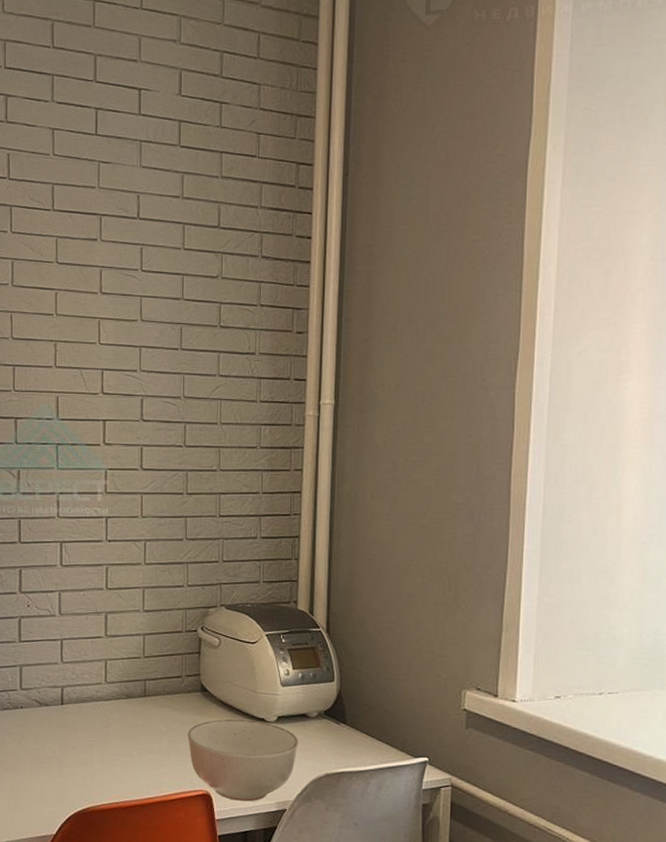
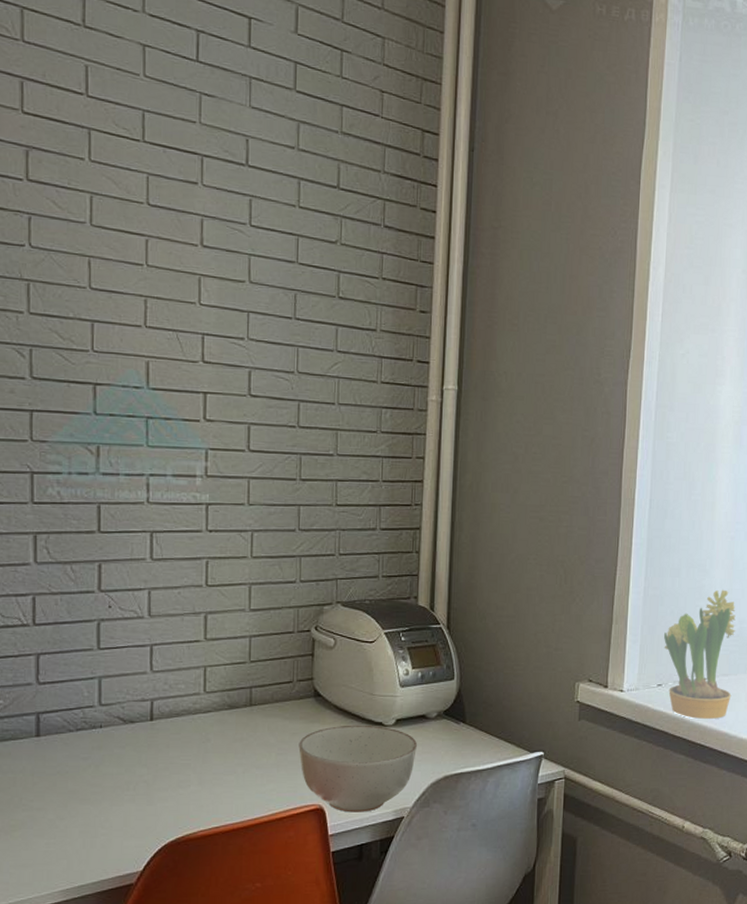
potted flower: none [562,598,650,737] -> present [664,589,736,720]

